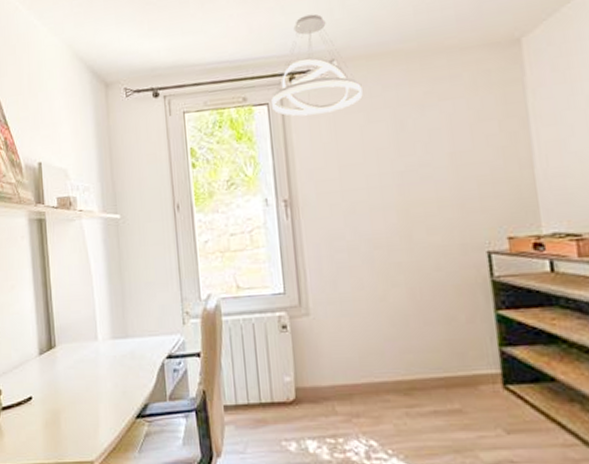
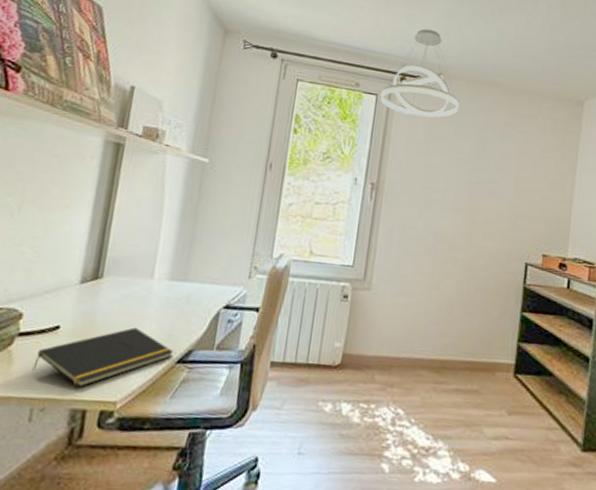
notepad: none [19,389,132,451] -> present [32,327,174,388]

